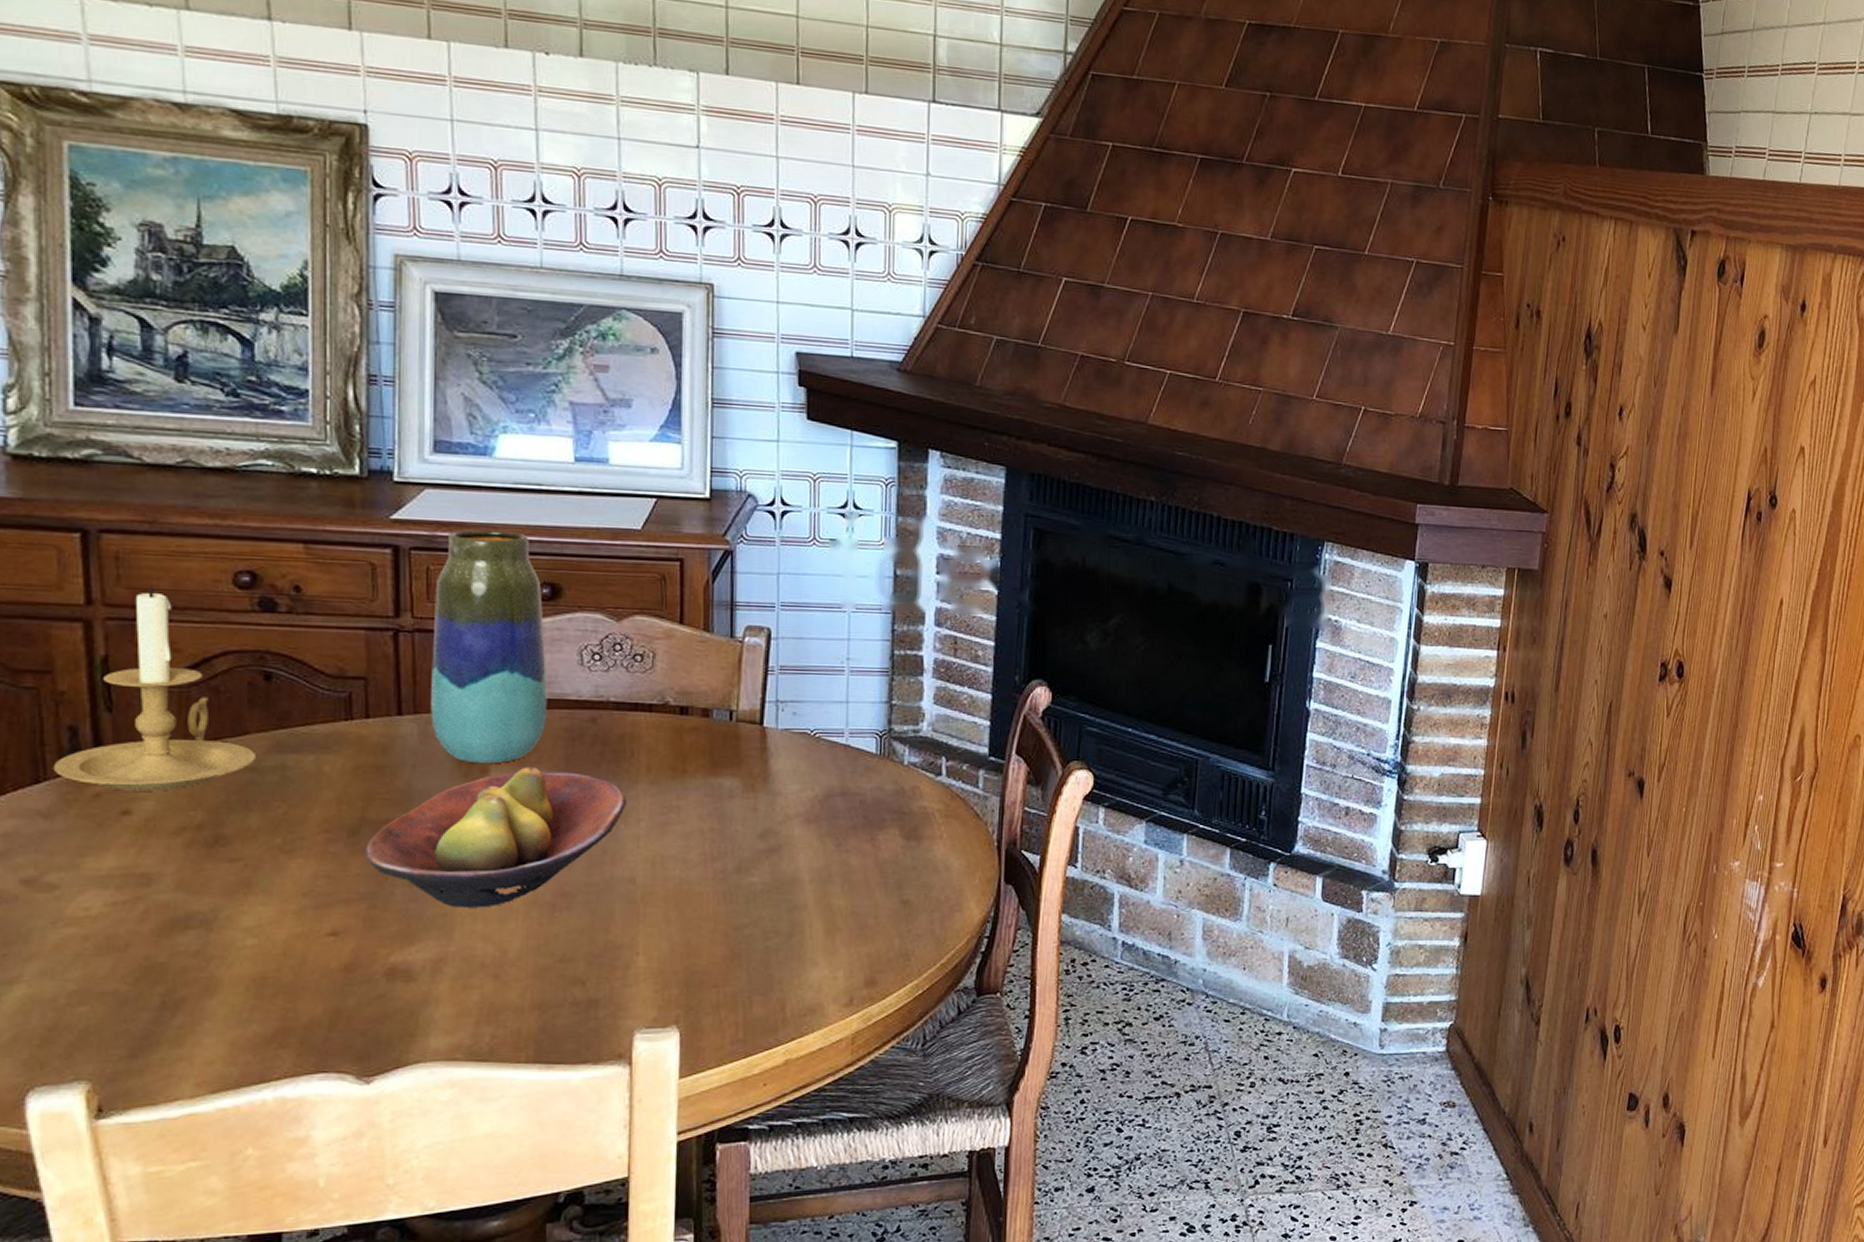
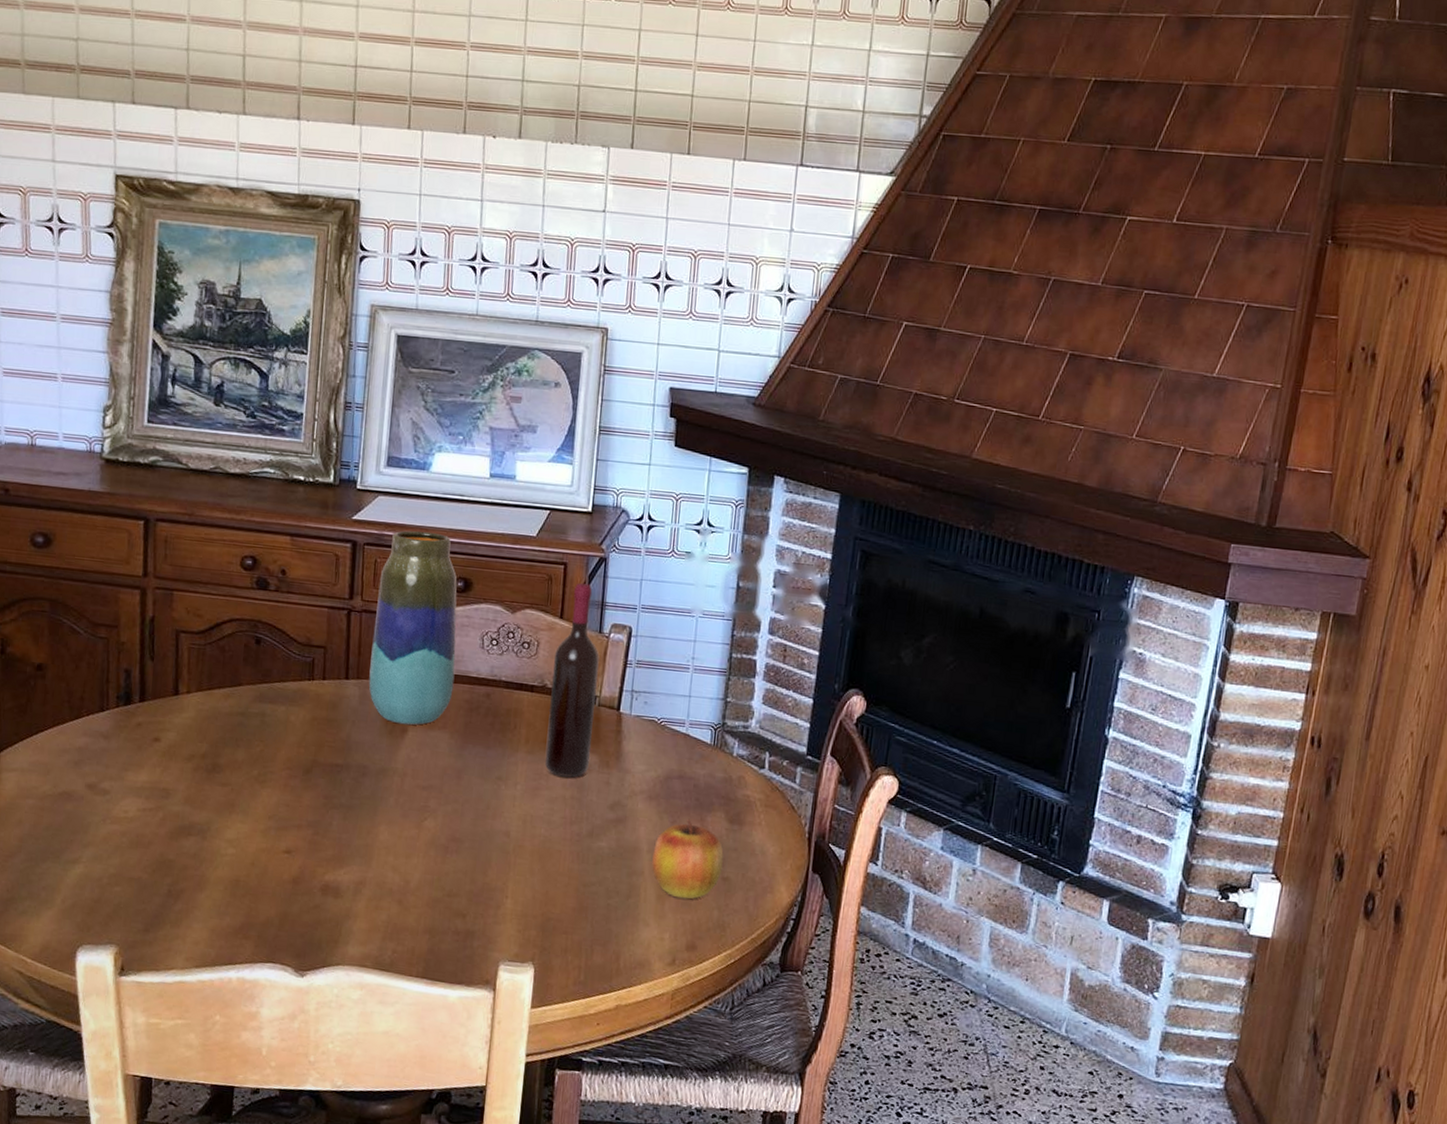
candle holder: present [53,587,255,791] -> none [113,565,245,726]
fruit bowl: present [366,767,626,908] -> none [314,730,508,844]
wine bottle: none [673,581,734,807] -> present [545,583,600,778]
apple: none [816,839,901,930] -> present [652,818,724,899]

